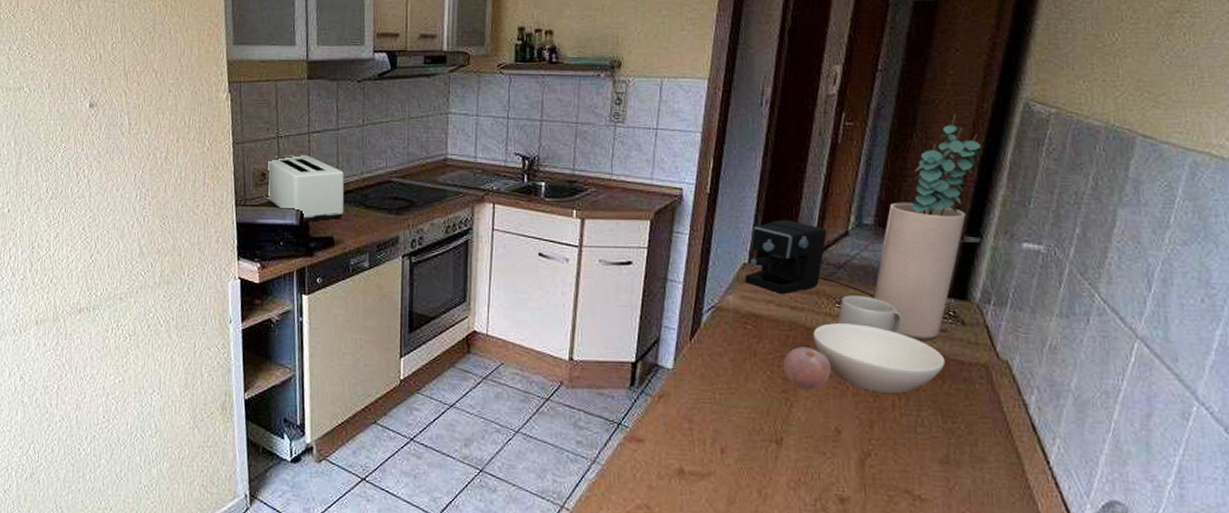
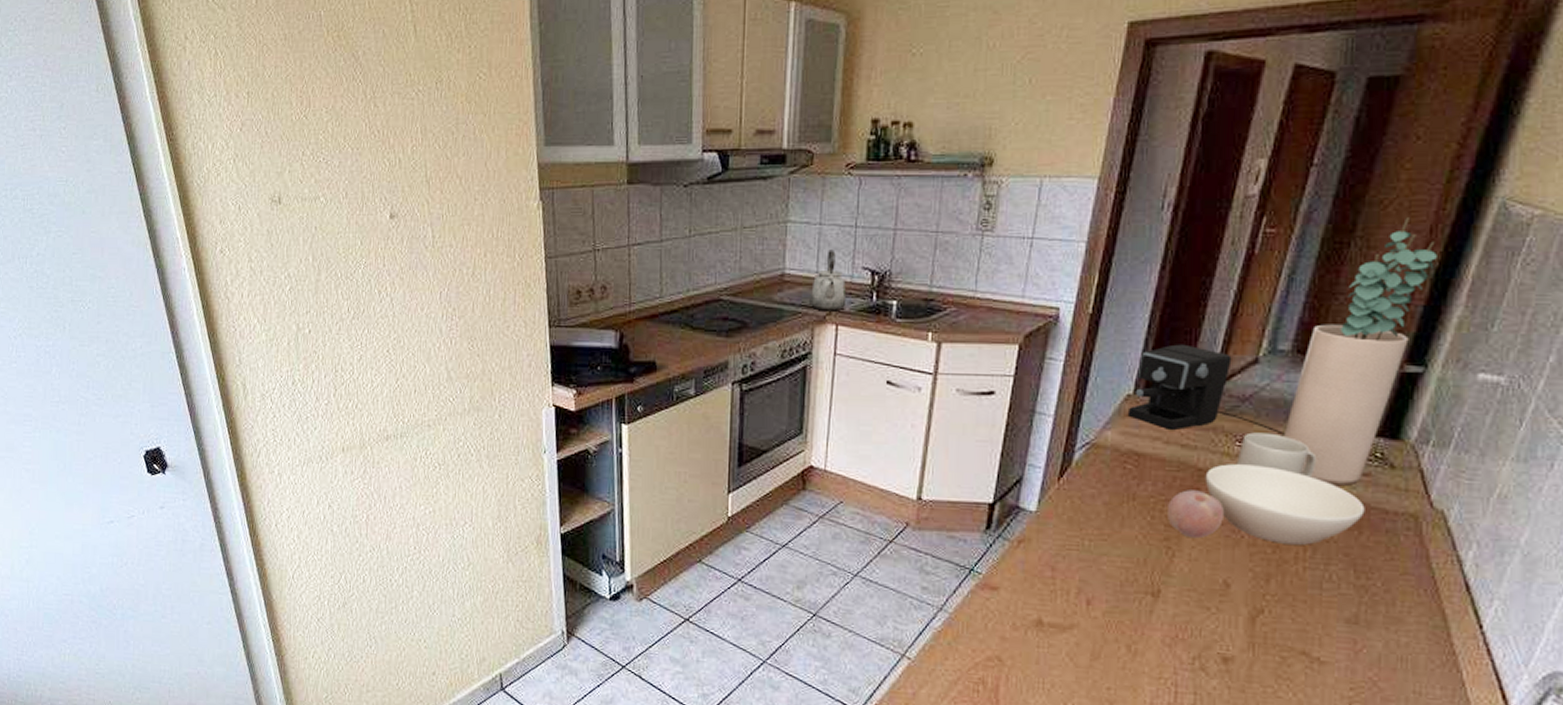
toaster: present [263,154,345,223] -> none [579,269,669,346]
kettle: none [469,138,502,192] -> present [809,250,847,311]

